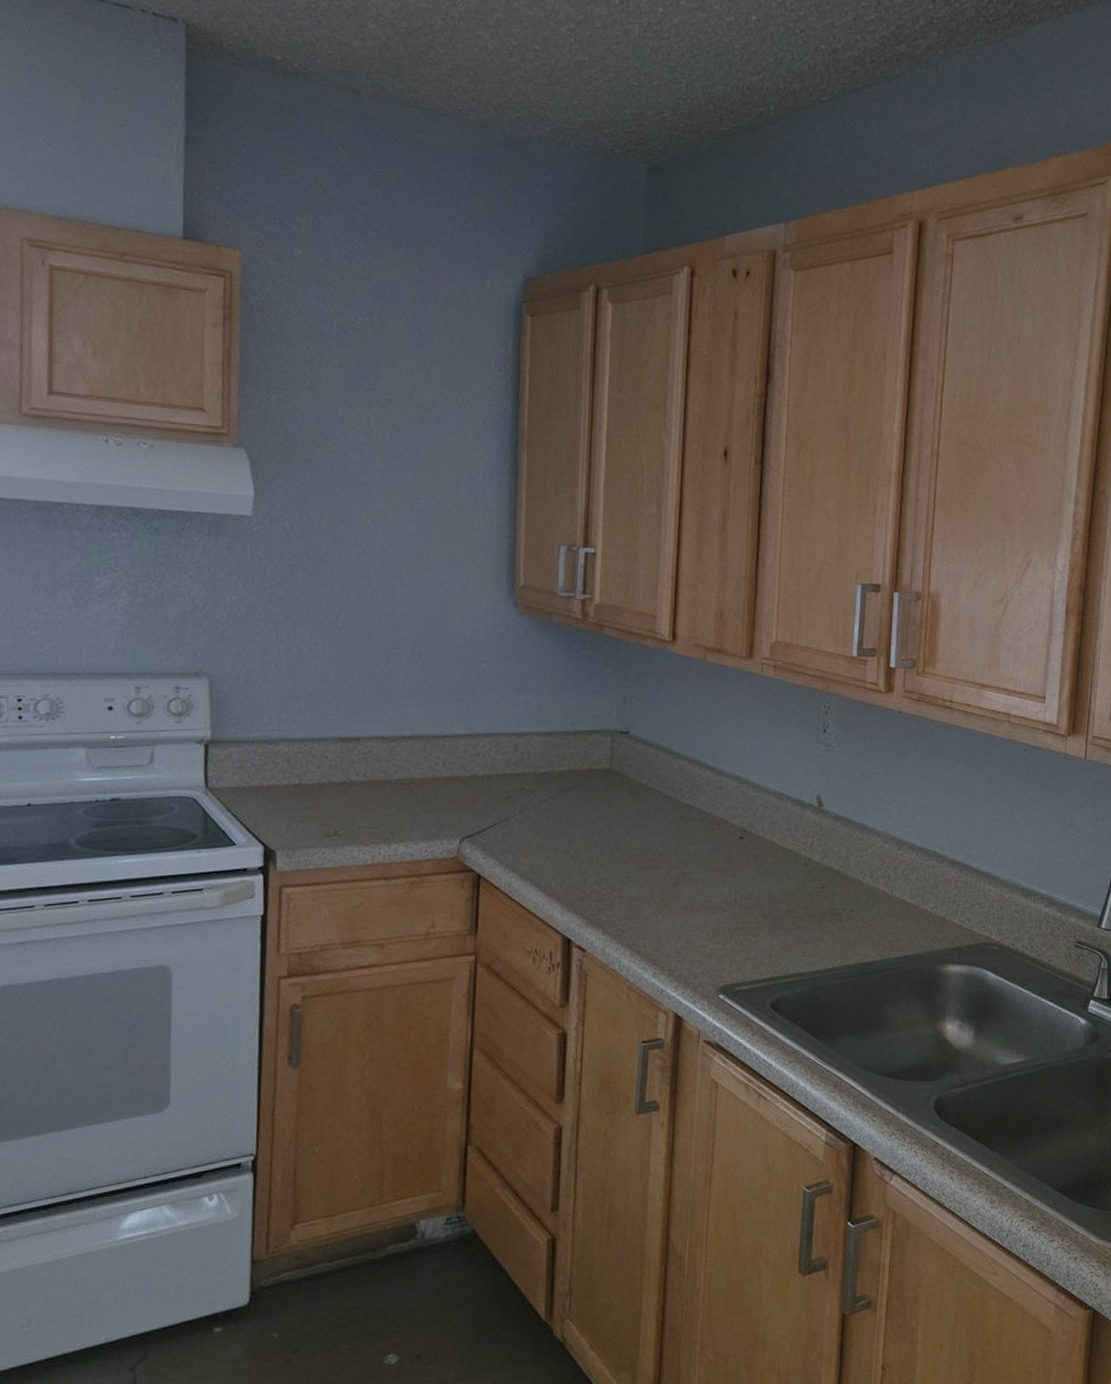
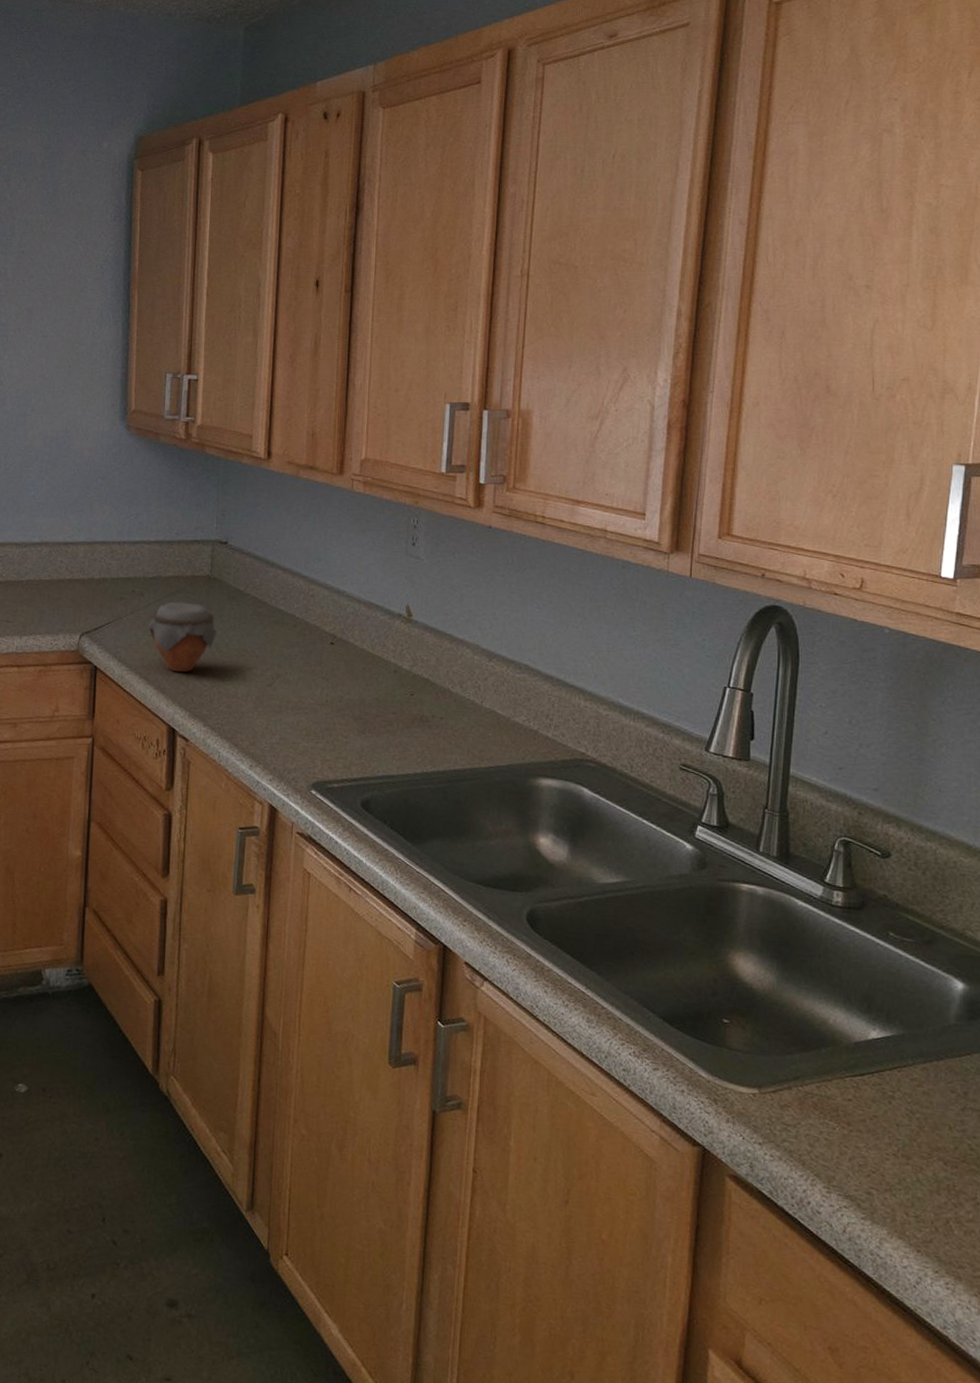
jar: none [540,799,617,877] -> present [148,602,217,673]

